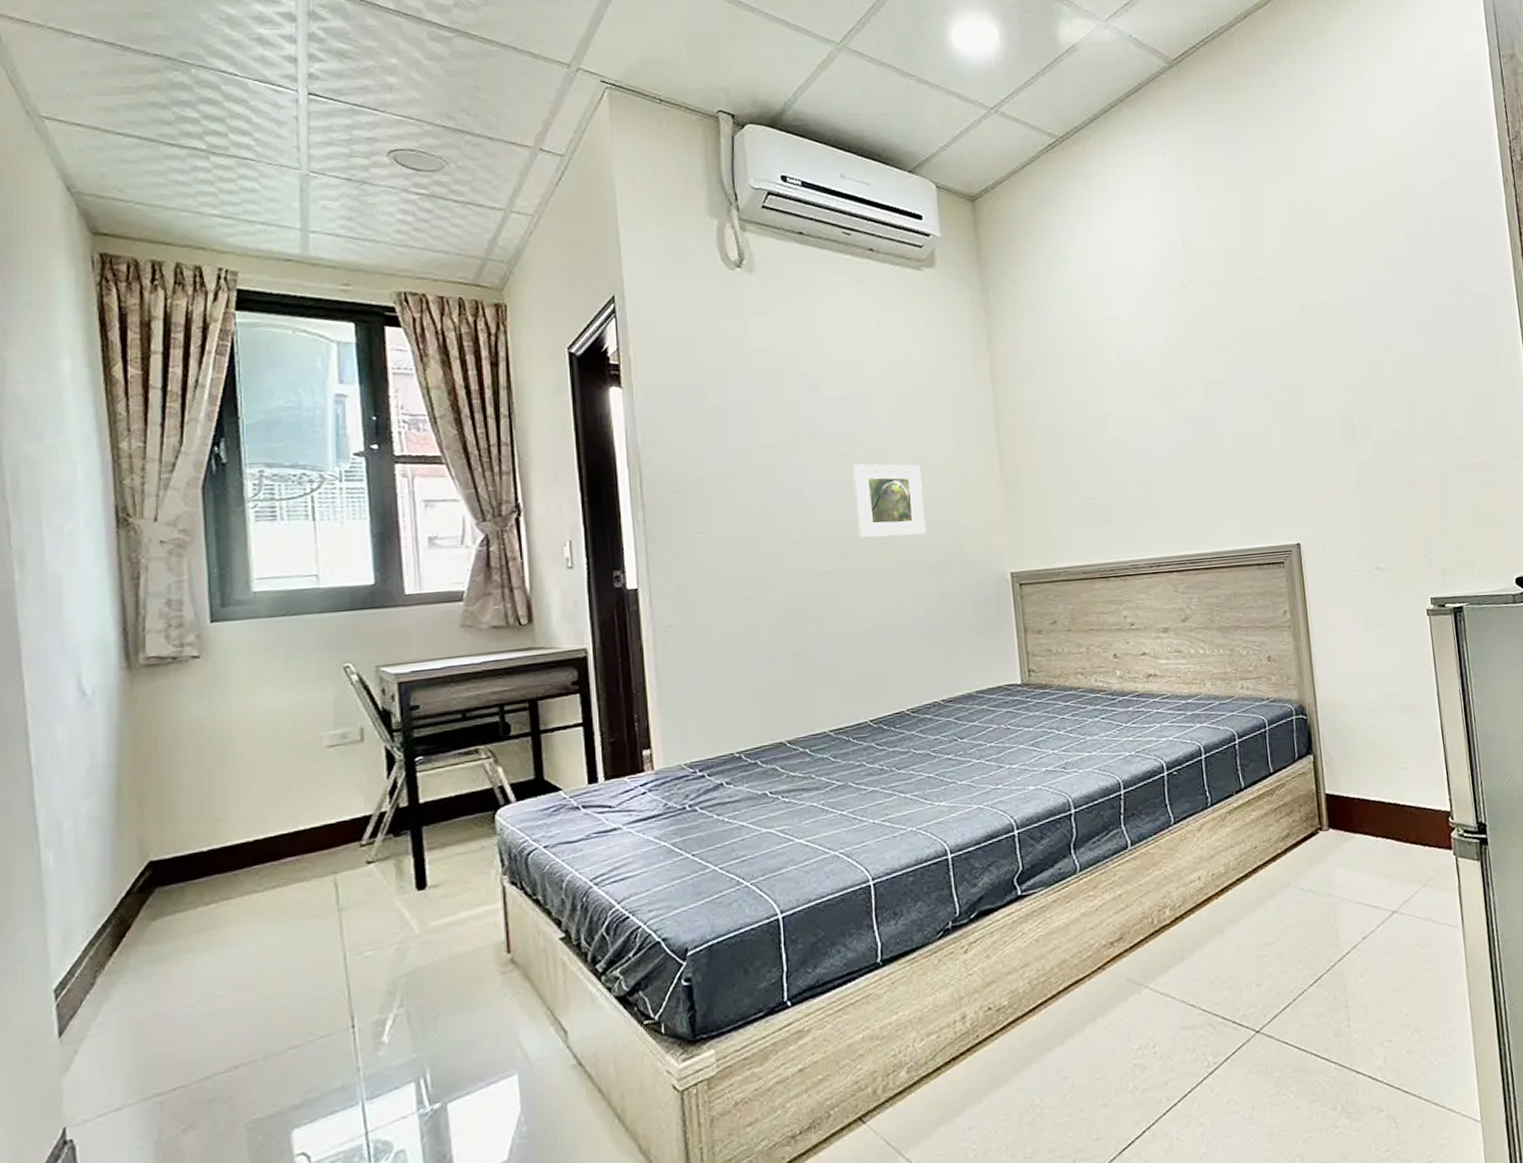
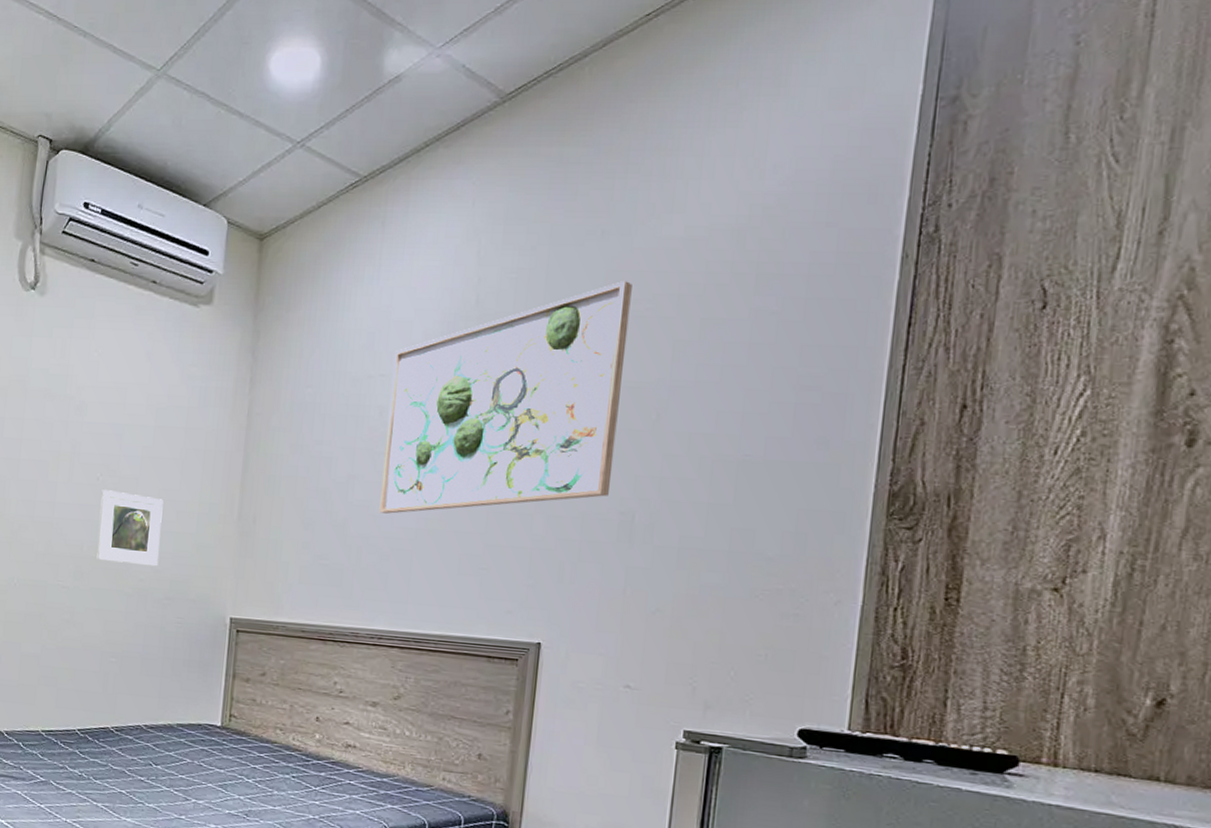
wall art: none [1119,216,1328,447] -> present [379,281,632,514]

